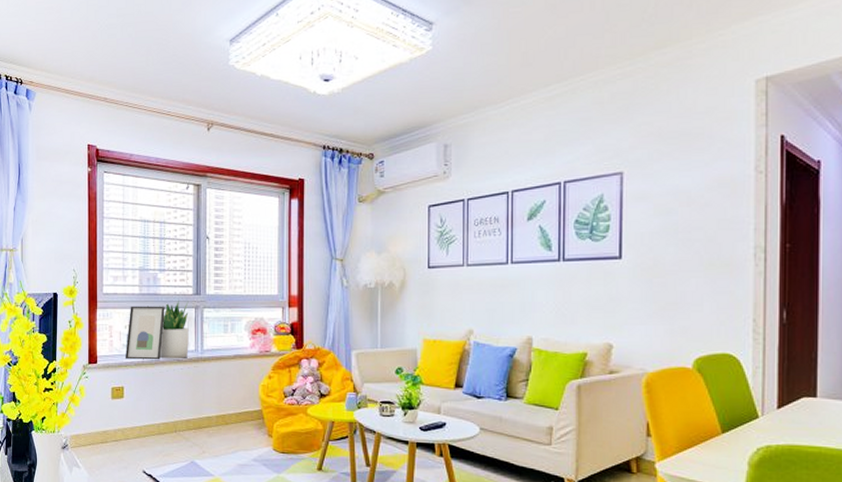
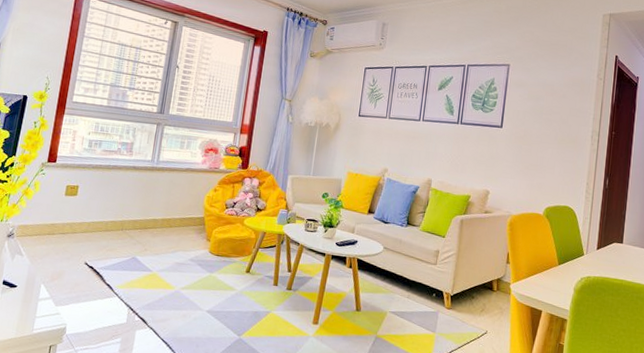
picture frame: present [124,305,166,360] -> none [84,115,130,166]
planter: present [159,299,189,359] -> none [117,115,152,167]

